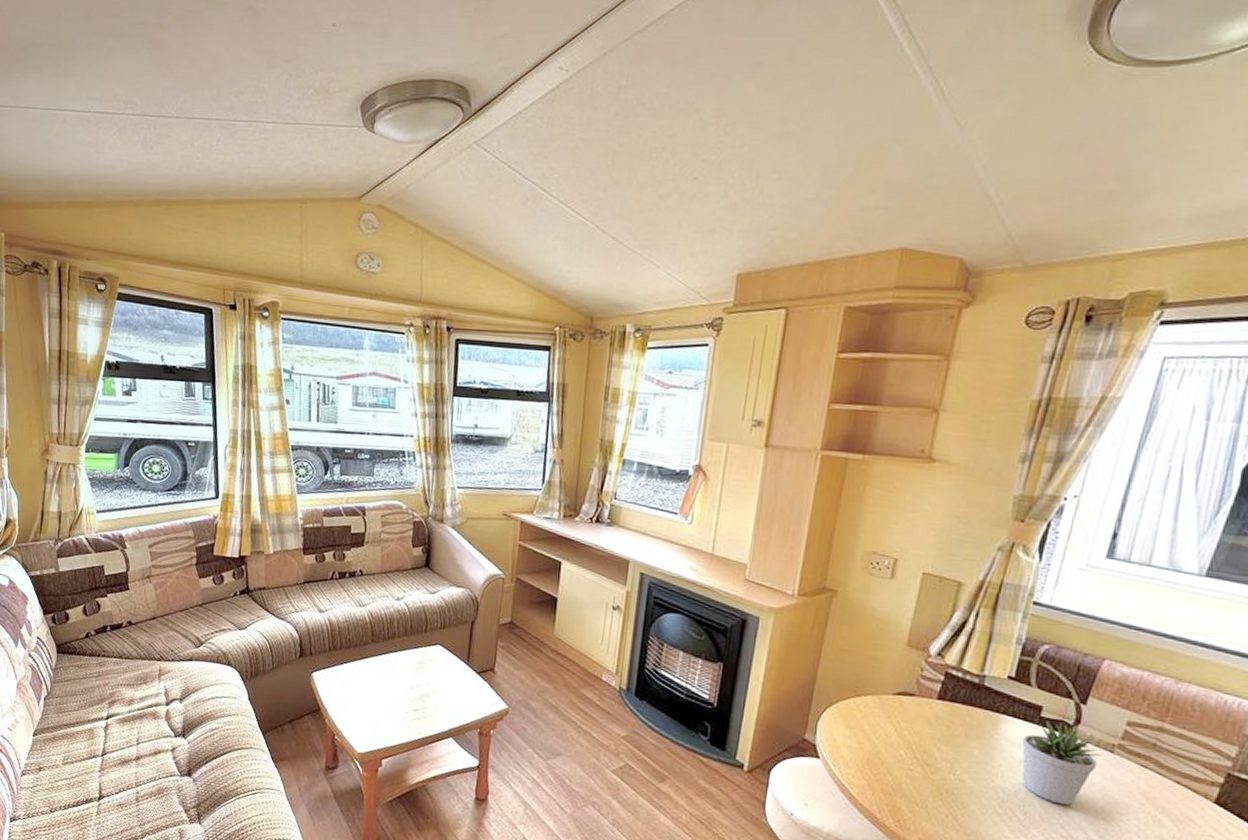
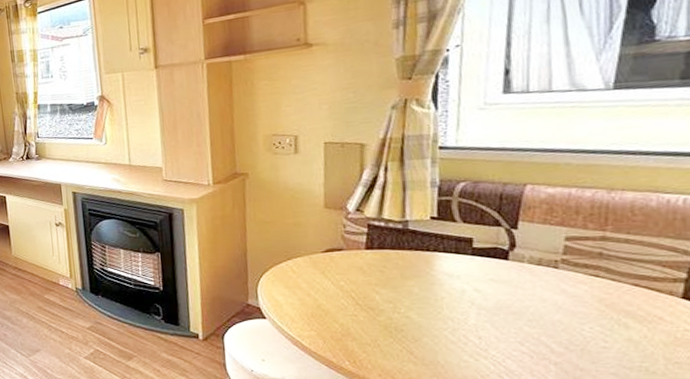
potted plant: present [1021,720,1100,805] -> none [459,248,544,324]

